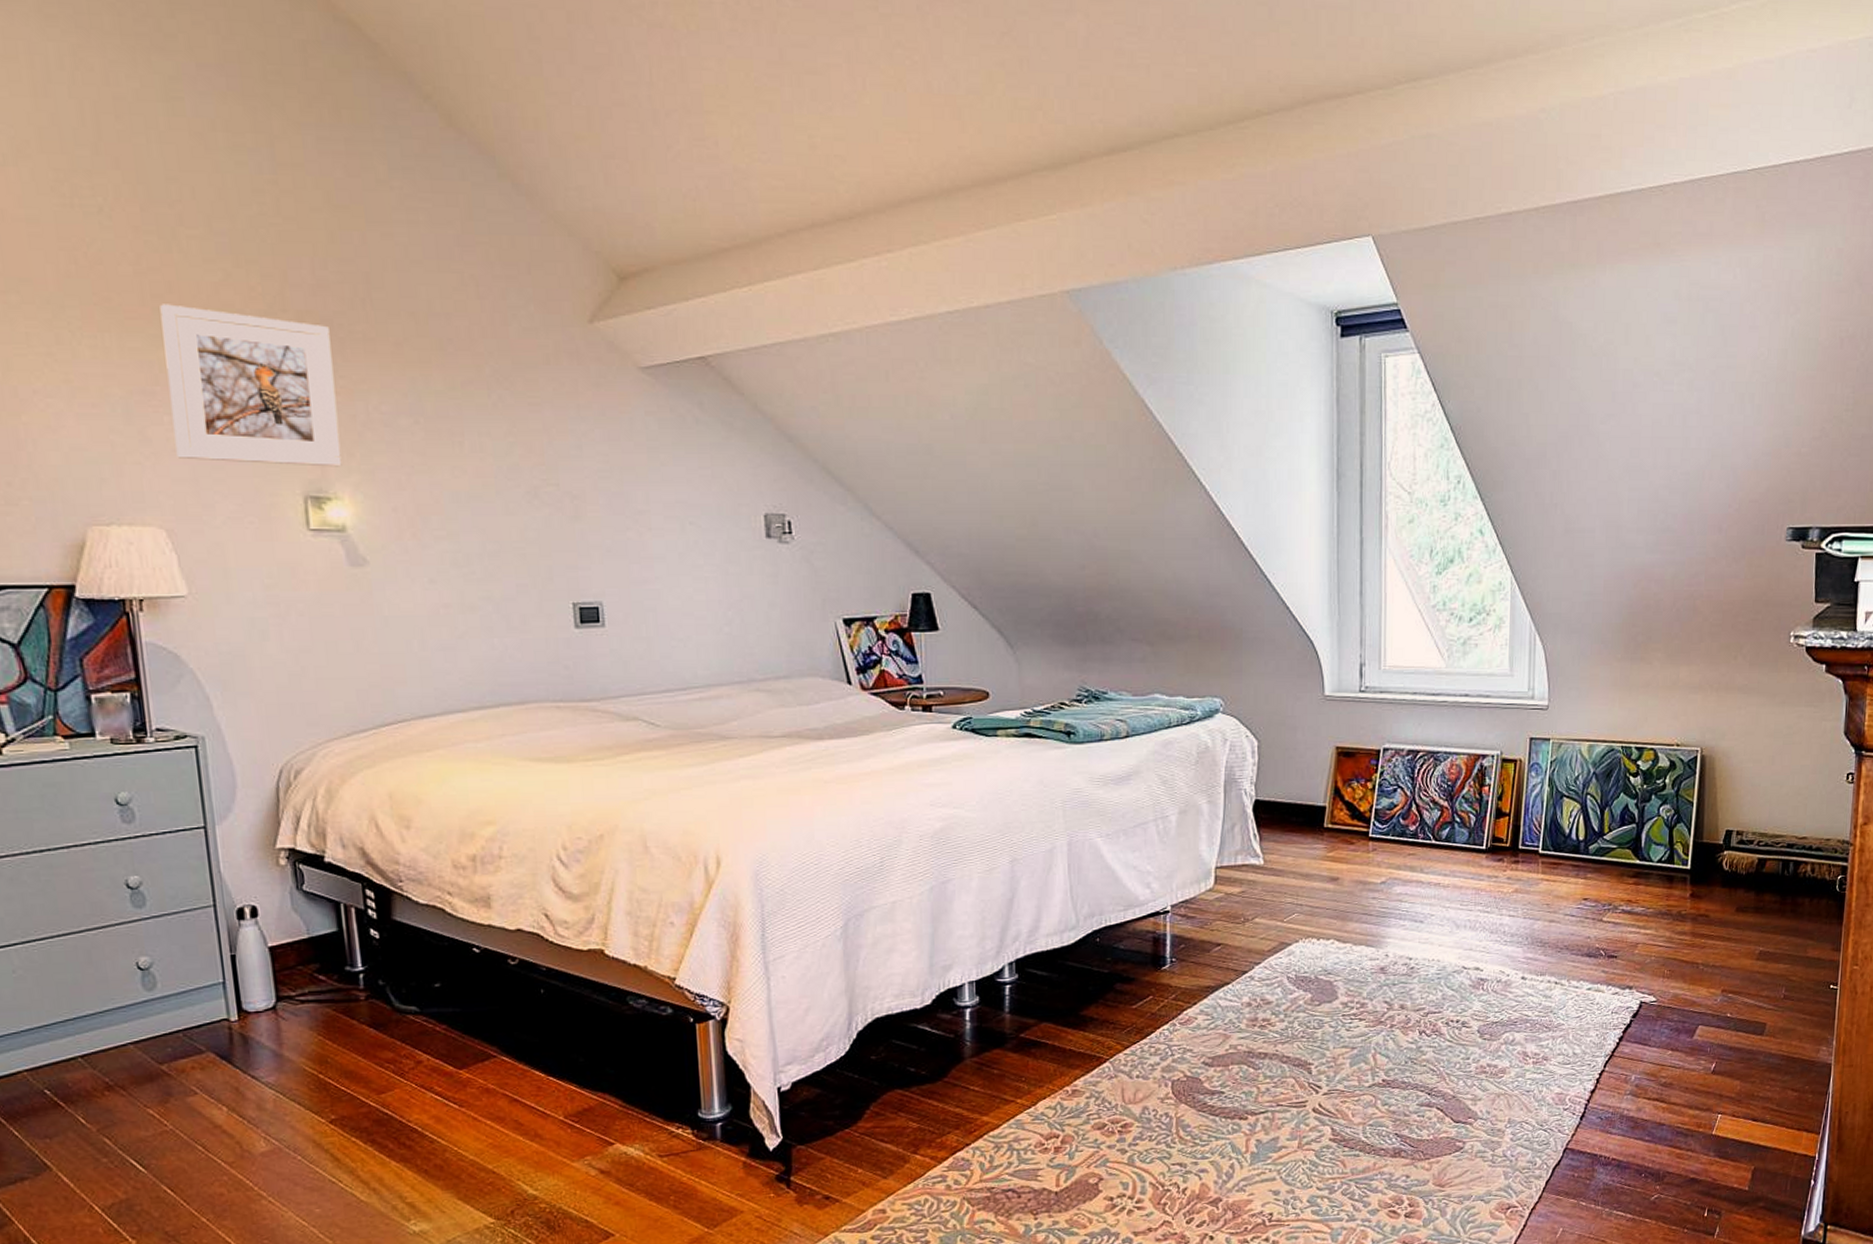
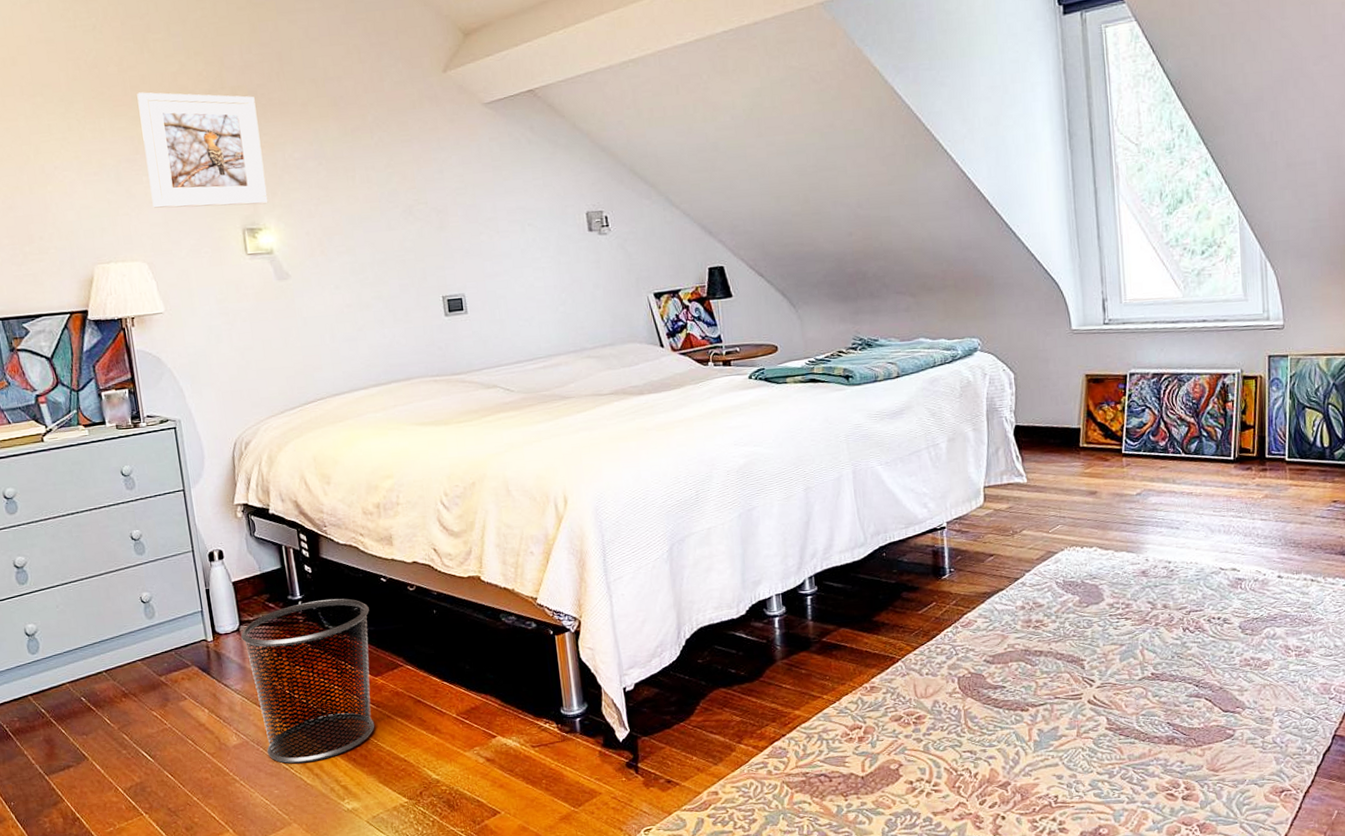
waste bin: none [278,971,456,1176] -> present [241,598,375,764]

